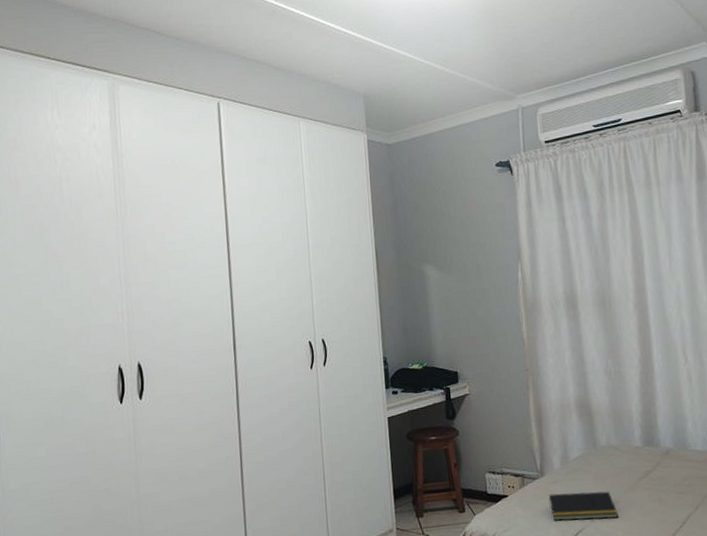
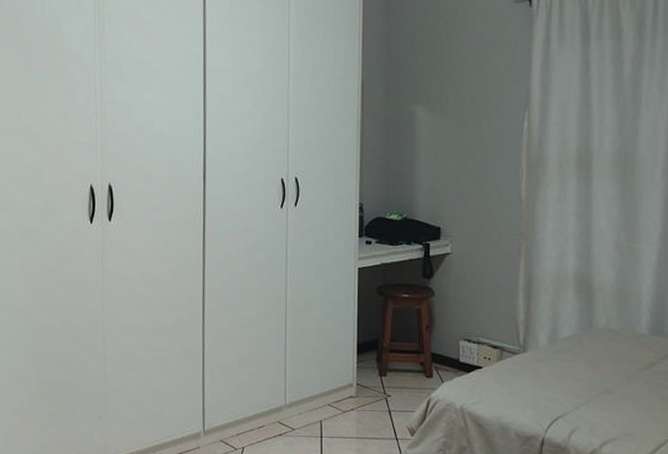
notepad: present [548,491,618,521] -> none [528,372,609,409]

